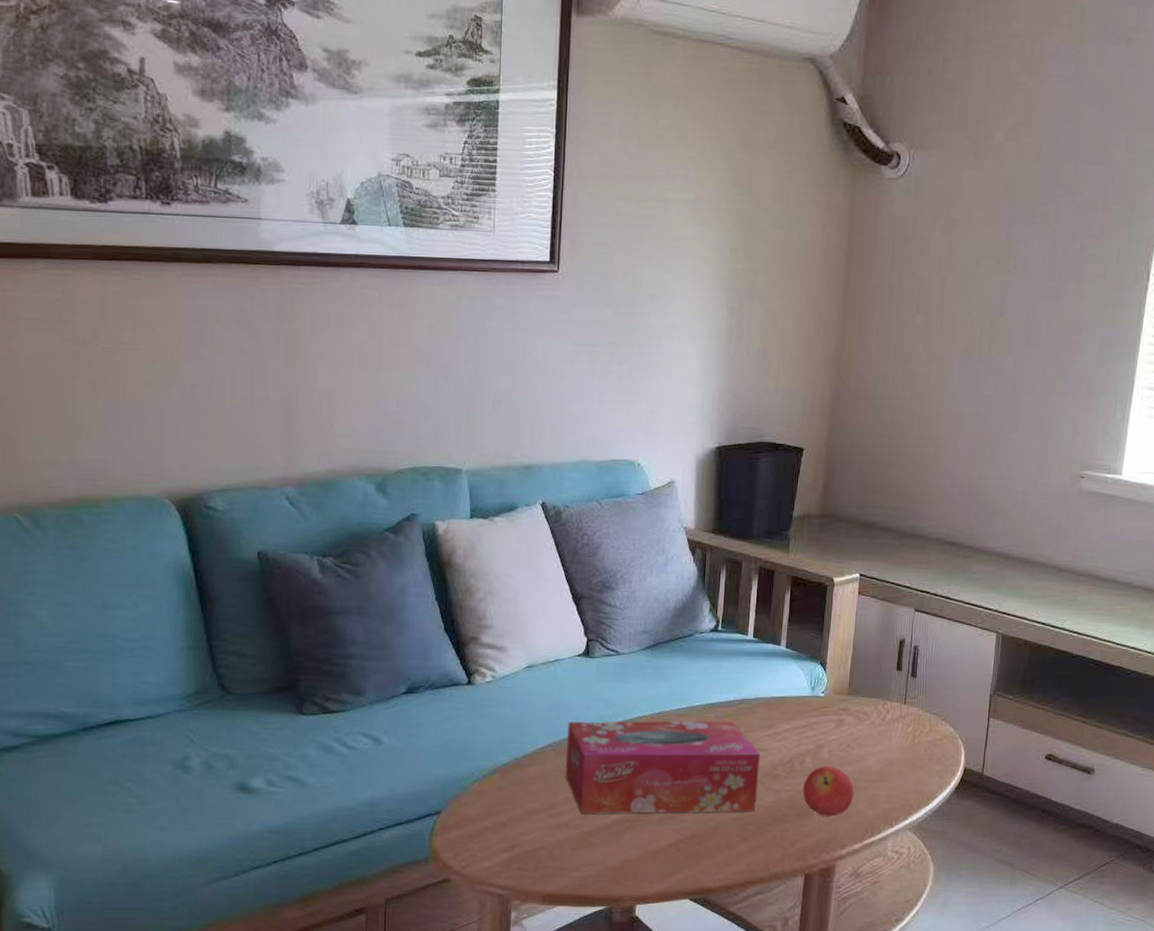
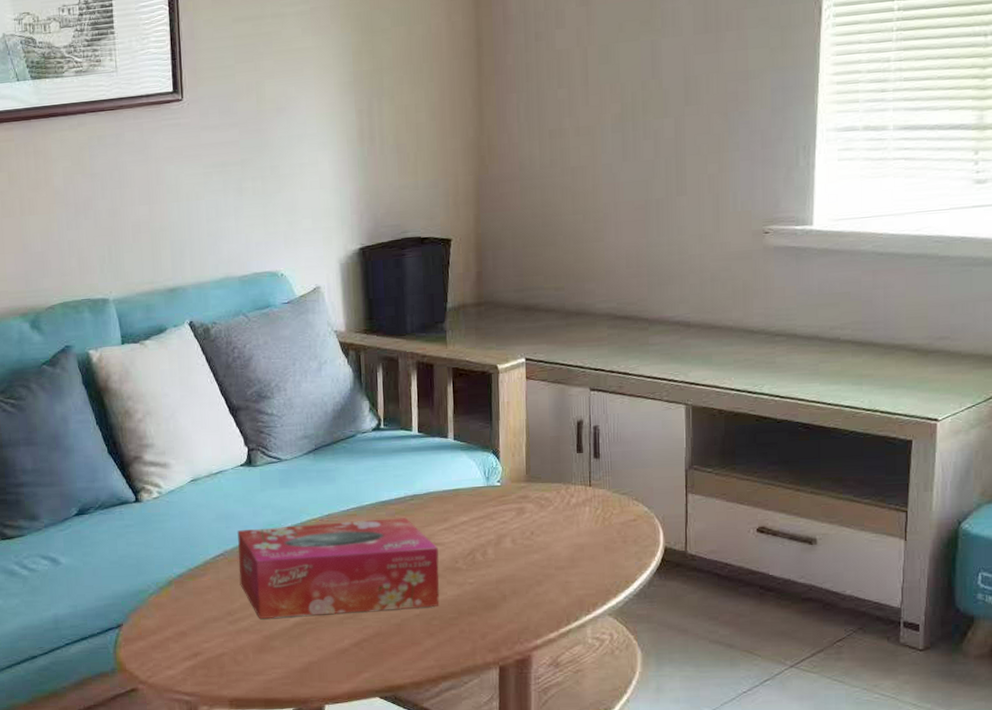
fruit: present [802,765,854,818] -> none [487,555,544,608]

